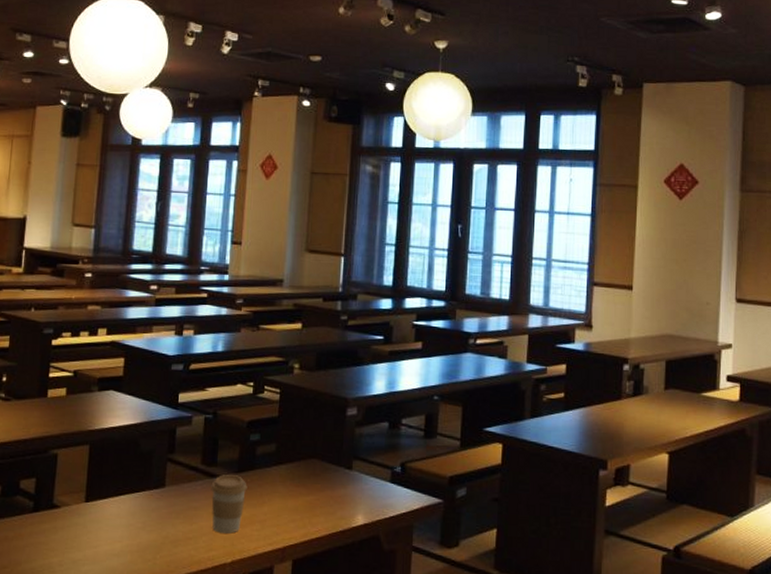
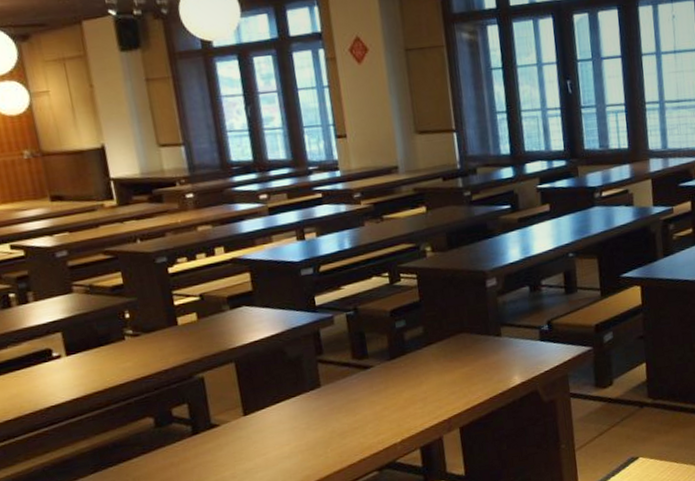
coffee cup: present [211,475,247,534] -> none [366,362,404,418]

